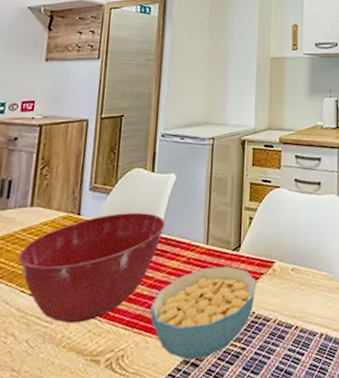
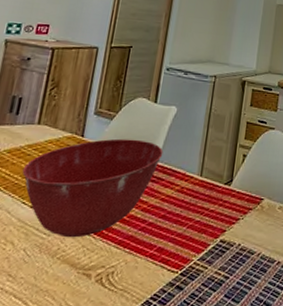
cereal bowl: present [150,266,257,360] -> none [142,198,245,283]

